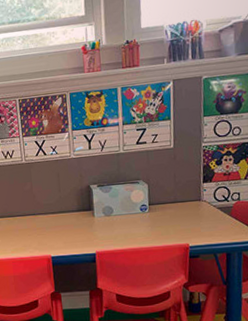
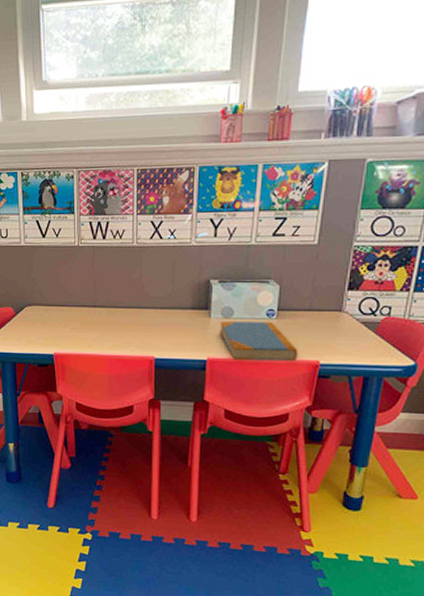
book: none [103,215,171,251] -> present [219,321,298,362]

